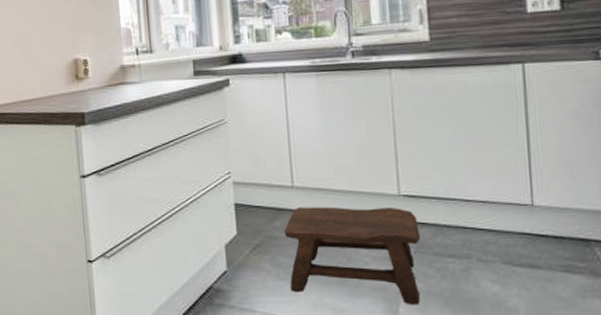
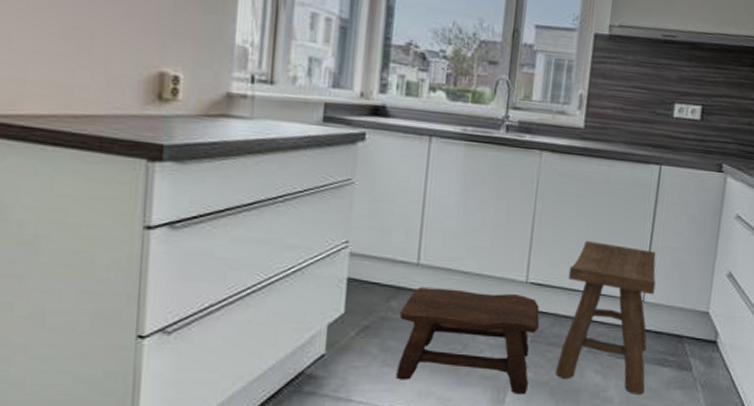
stool: none [441,148,555,304] -> present [555,240,656,394]

